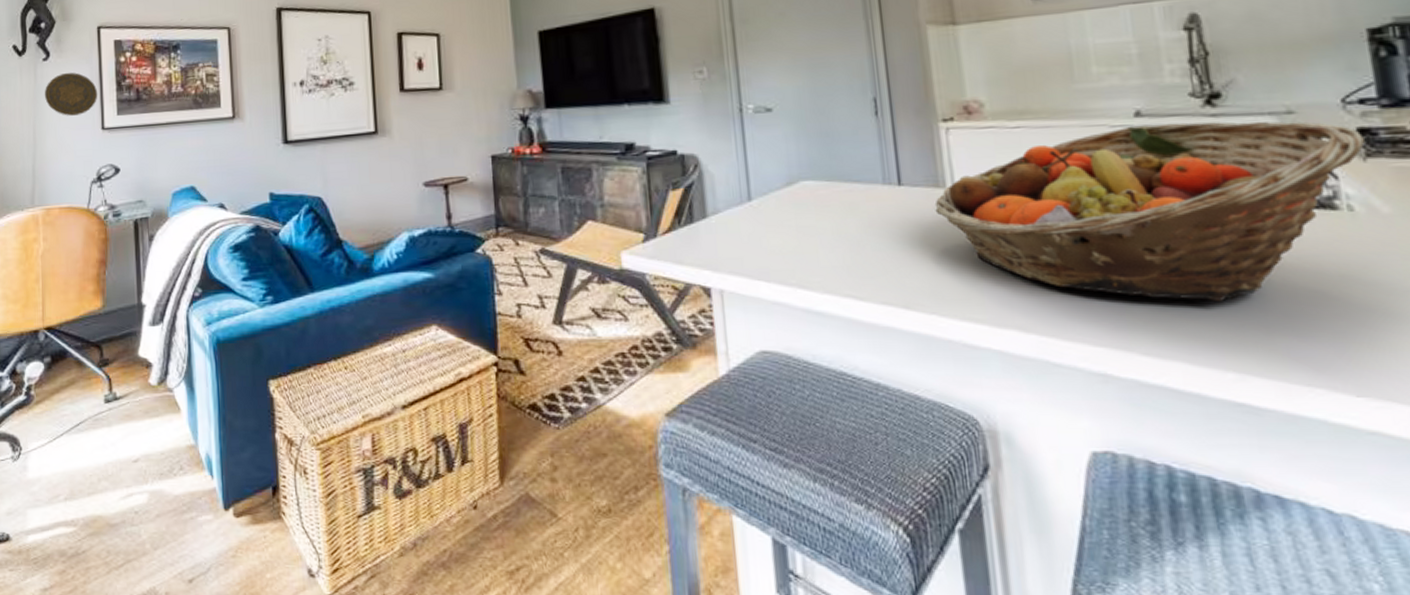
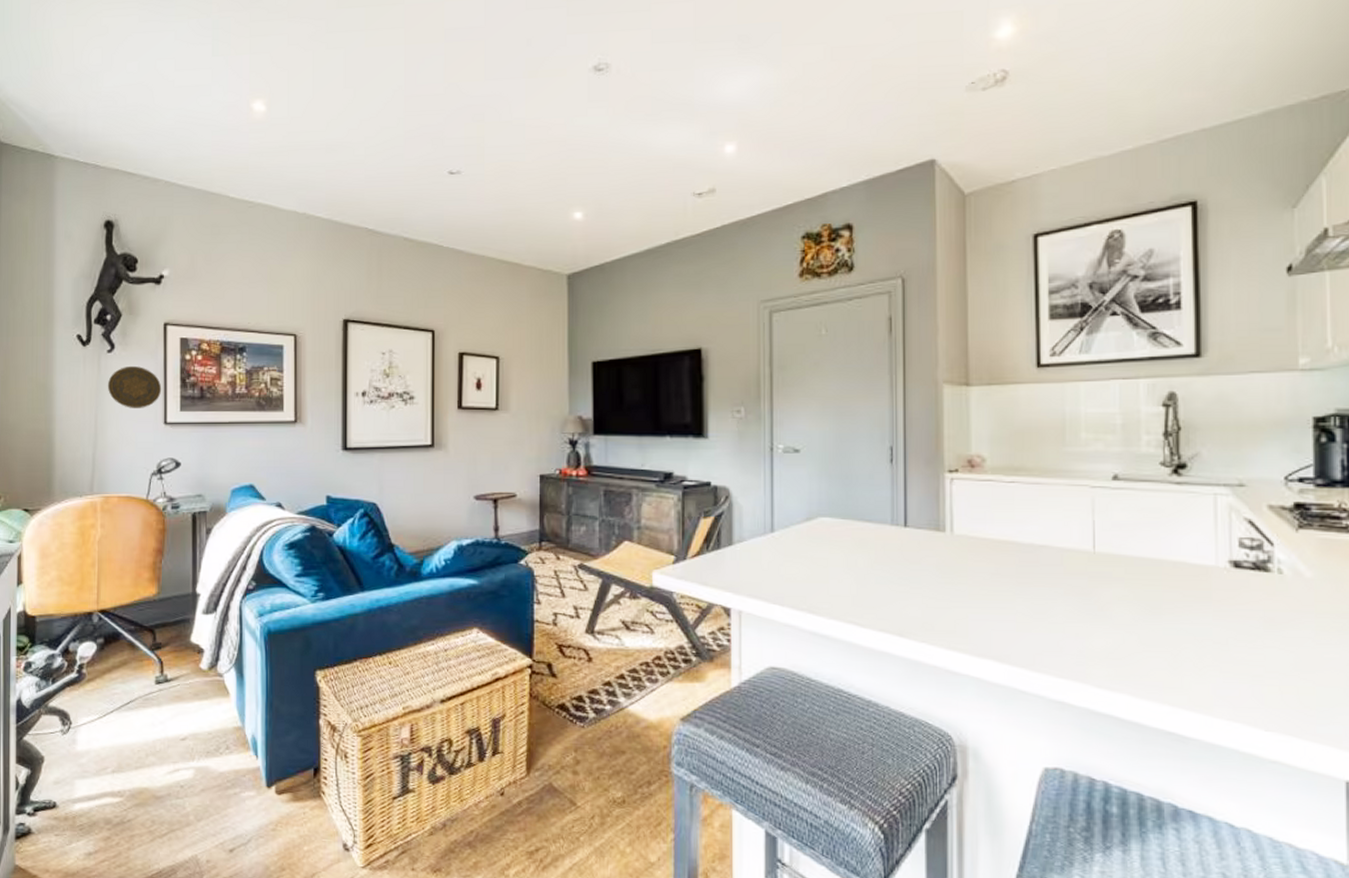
fruit basket: present [934,121,1365,301] -> none [934,488,1299,644]

